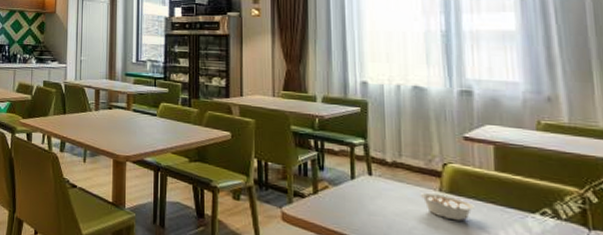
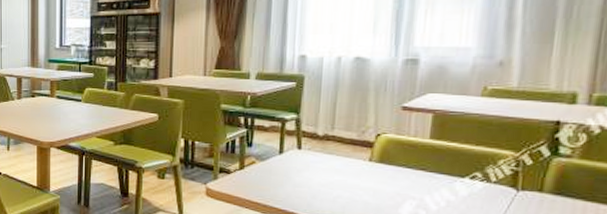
legume: present [420,192,475,222] -> none [348,162,403,189]

